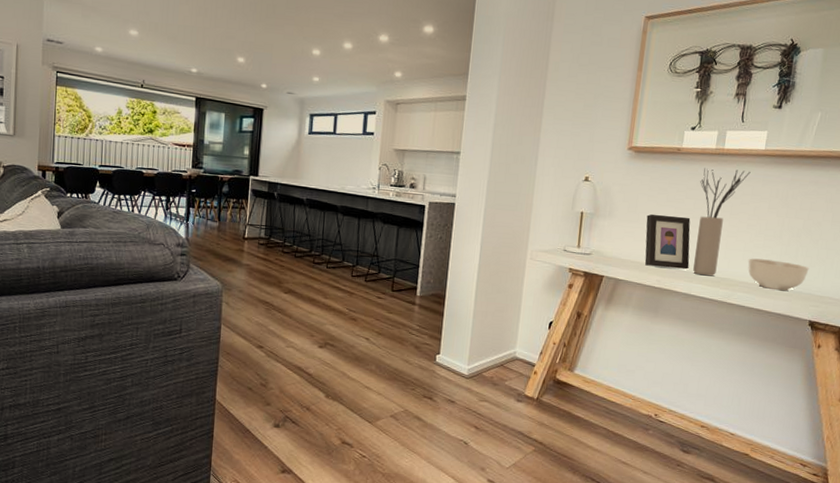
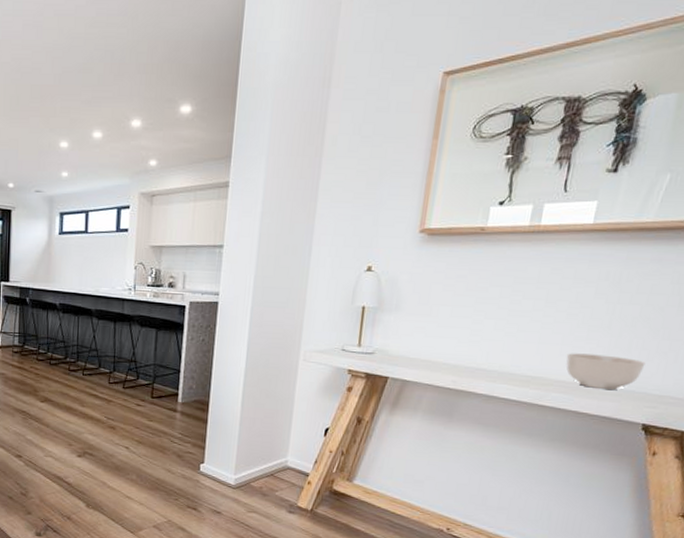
picture frame: present [645,214,691,270] -> none [438,305,495,368]
vase: present [693,168,751,277] -> none [497,249,574,375]

